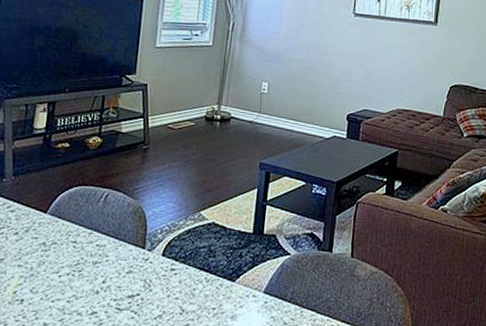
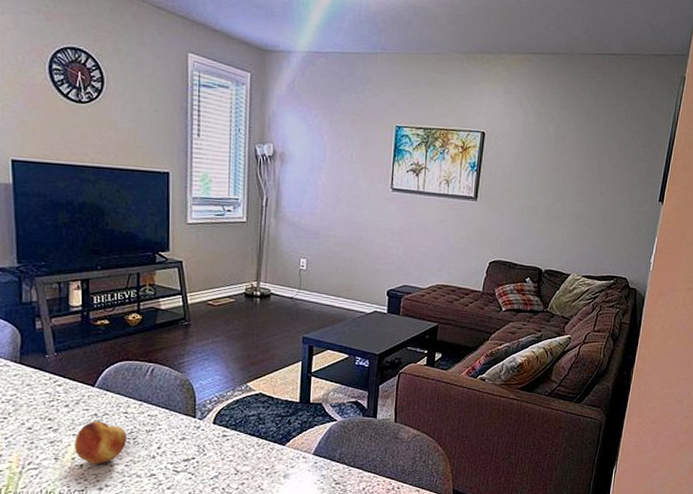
fruit: none [17,250,73,299] -> present [74,421,128,464]

